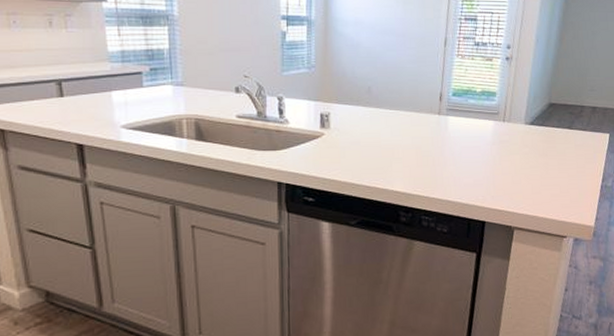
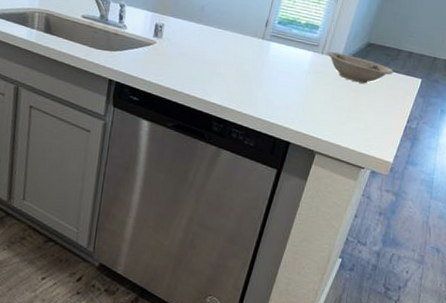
bowl: none [508,117,580,147] -> present [327,51,394,84]

